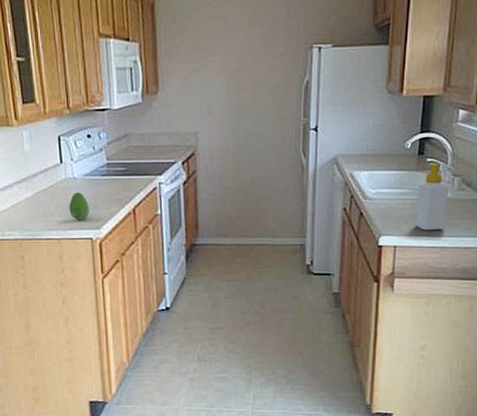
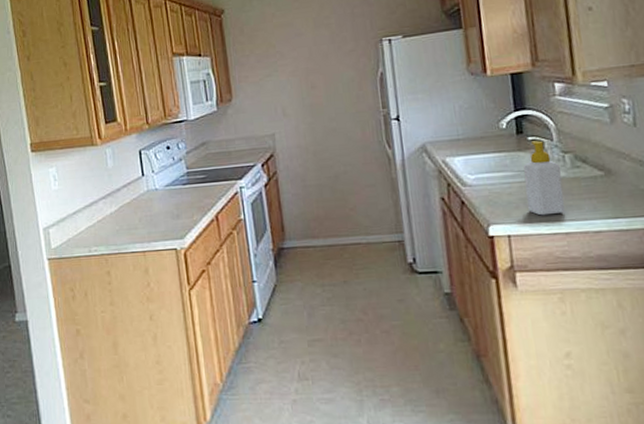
fruit: present [69,192,89,221] -> none [152,203,172,232]

